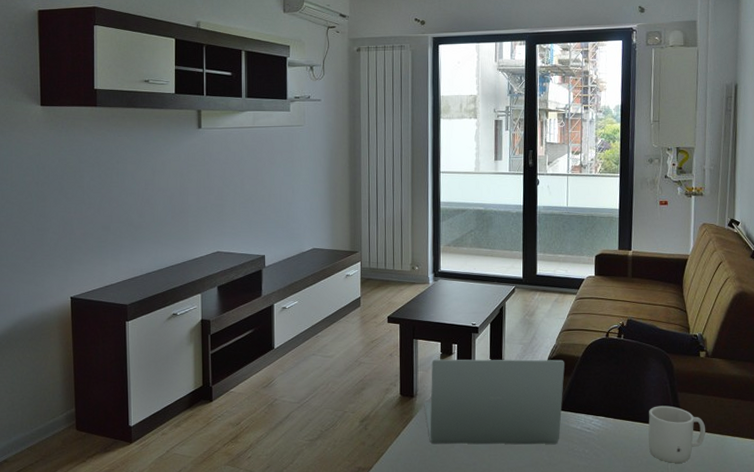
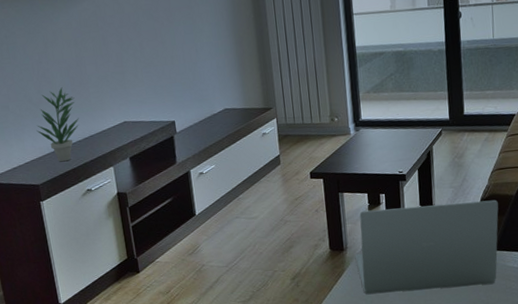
potted plant: none [132,214,175,285] -> present [36,87,79,162]

